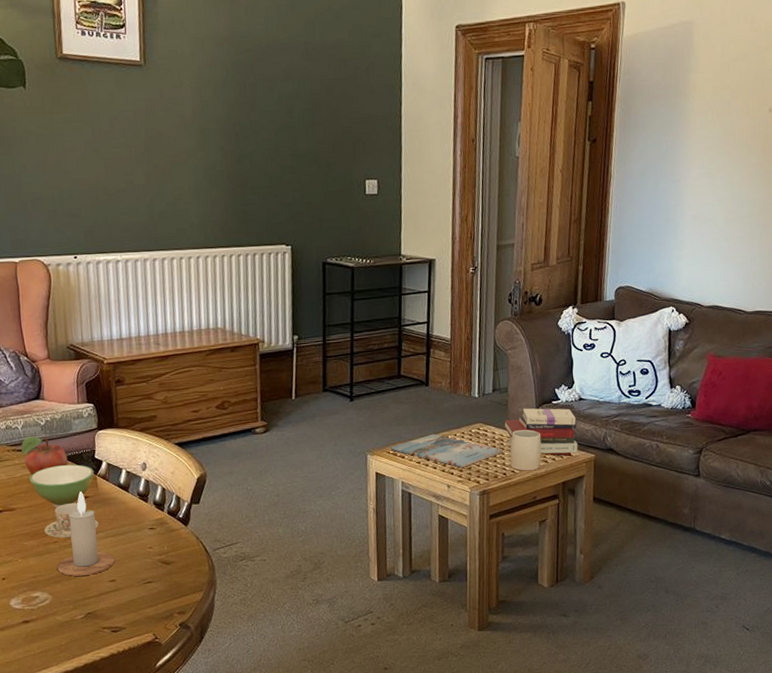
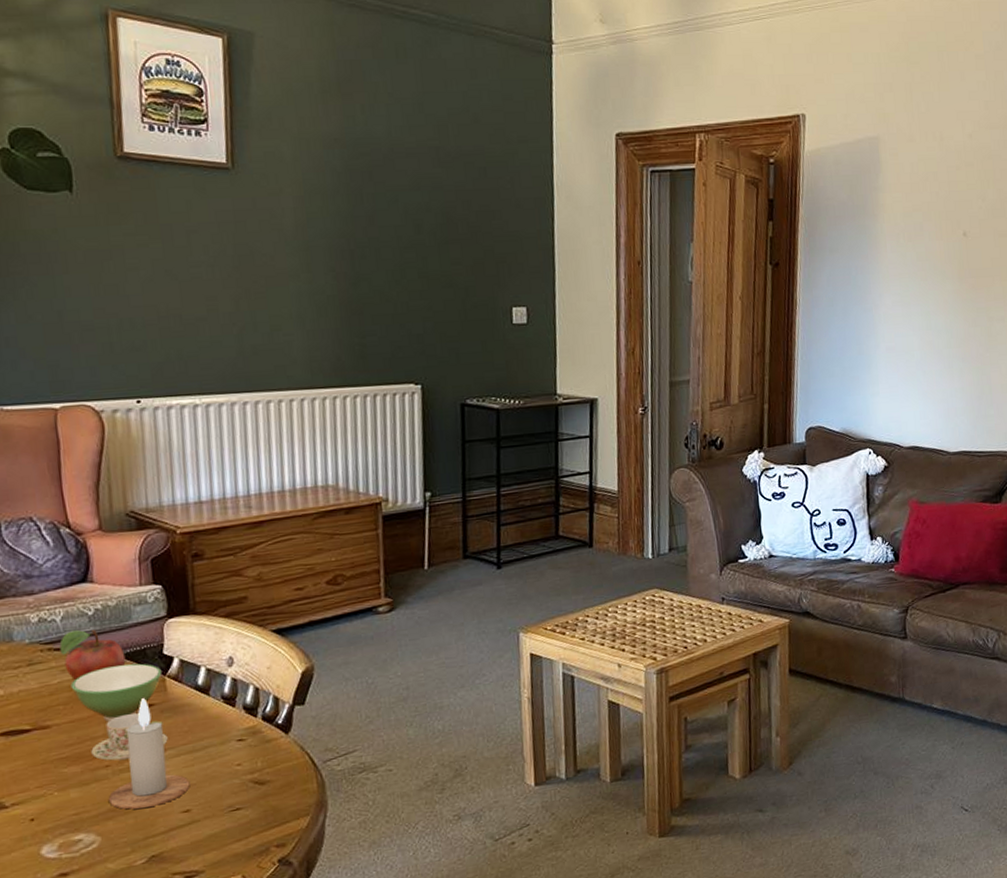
magazine: present [390,433,504,468] -> none [547,603,684,643]
books: present [503,408,578,456] -> none [683,567,770,623]
mug: present [509,429,542,471] -> none [690,594,729,643]

